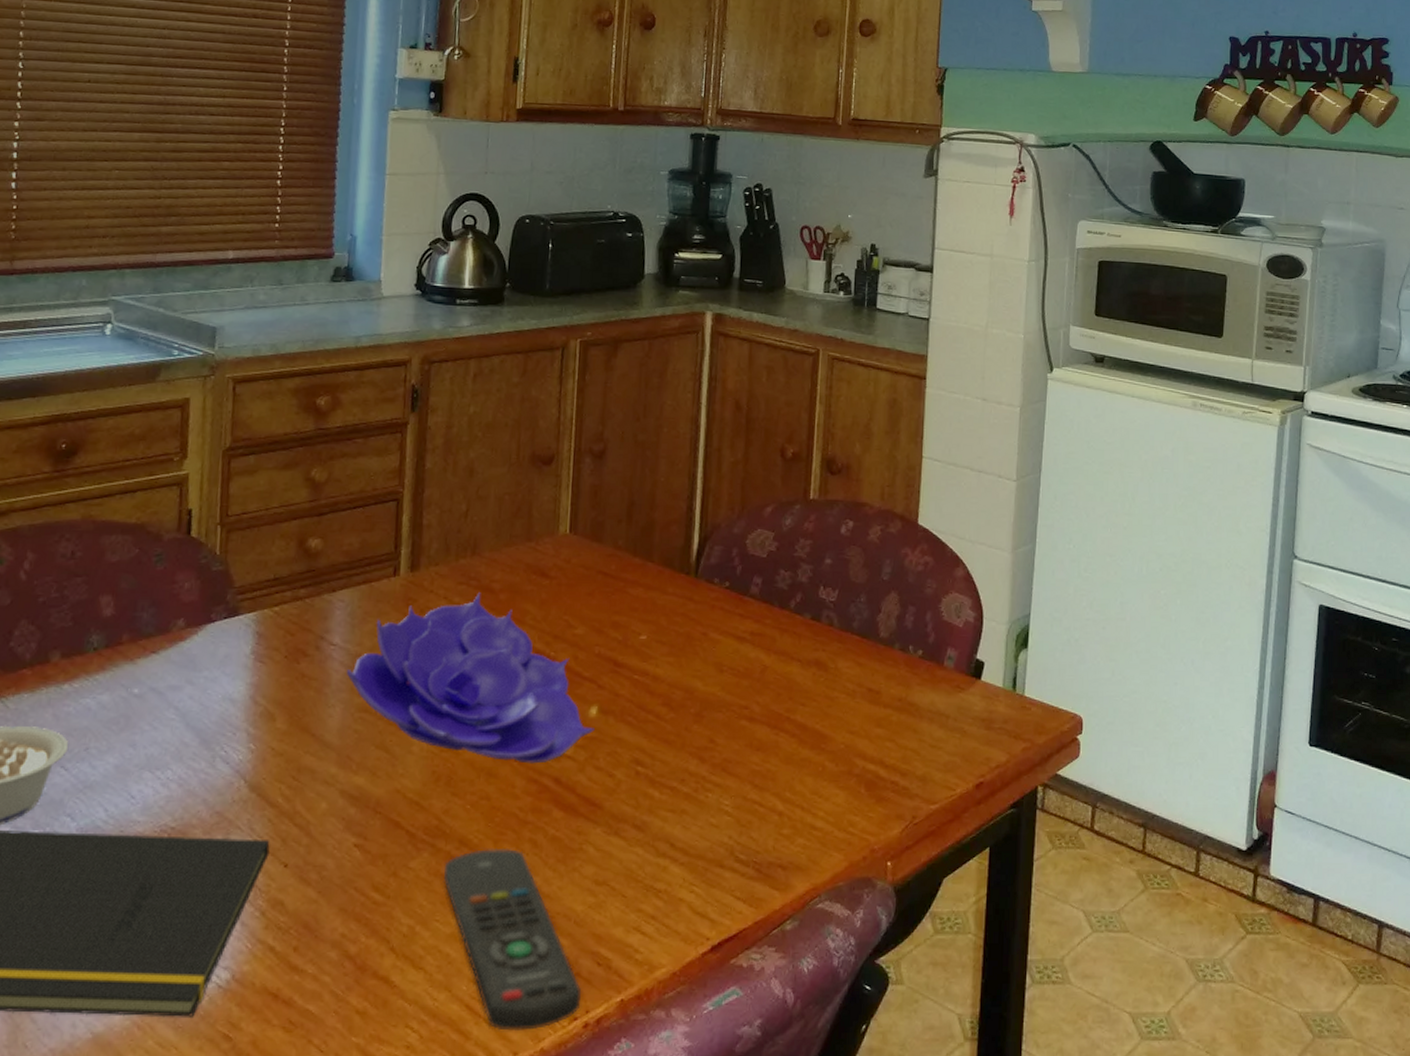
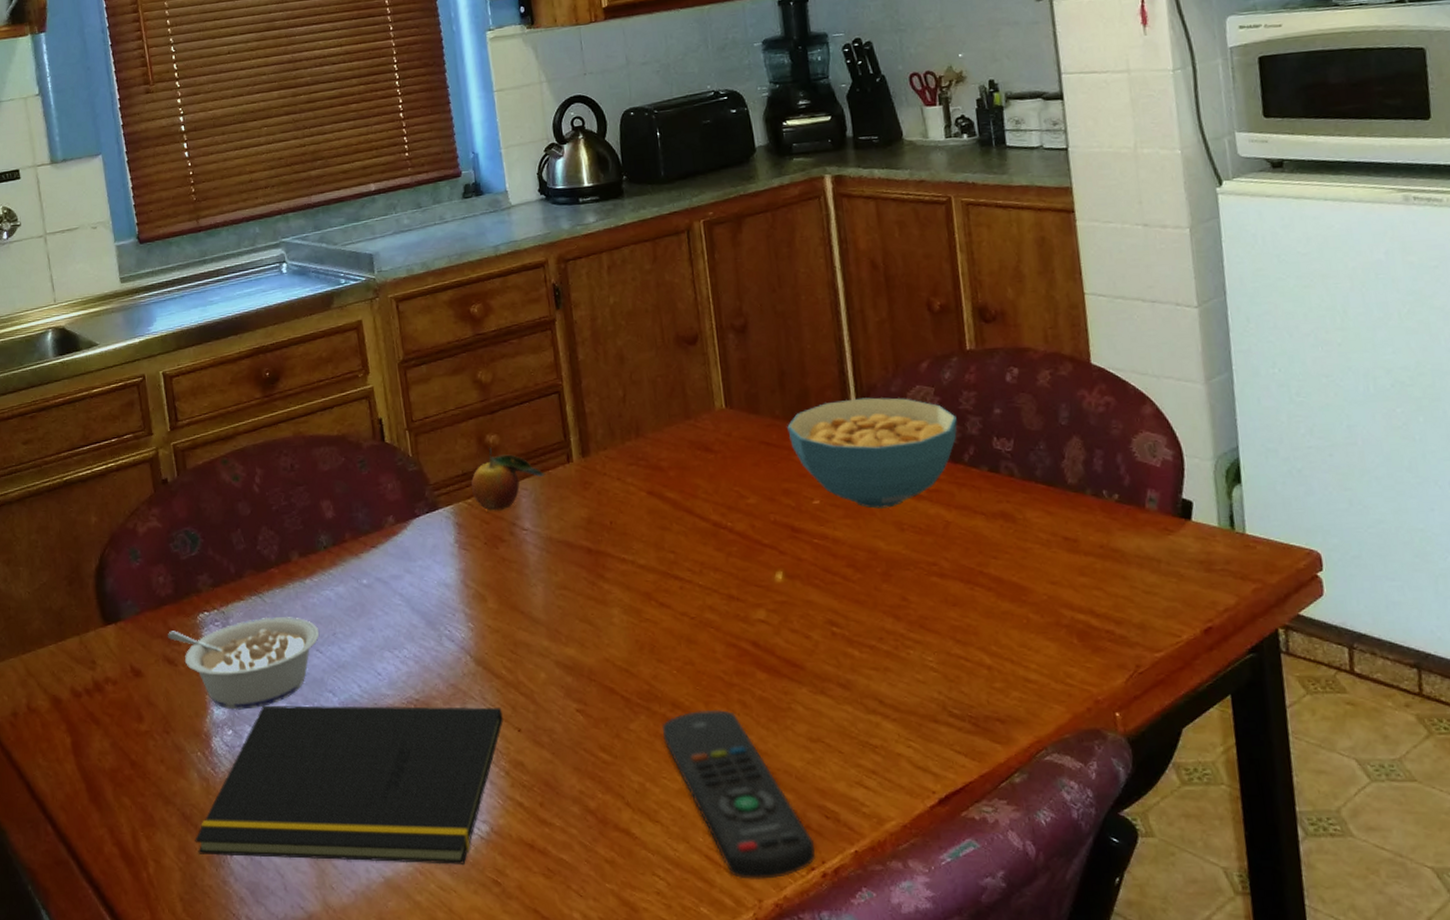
fruit: none [281,552,367,622] -> present [471,447,546,511]
decorative bowl: present [347,592,595,764] -> none [542,471,783,629]
cereal bowl: none [627,536,790,650] -> present [787,397,957,510]

